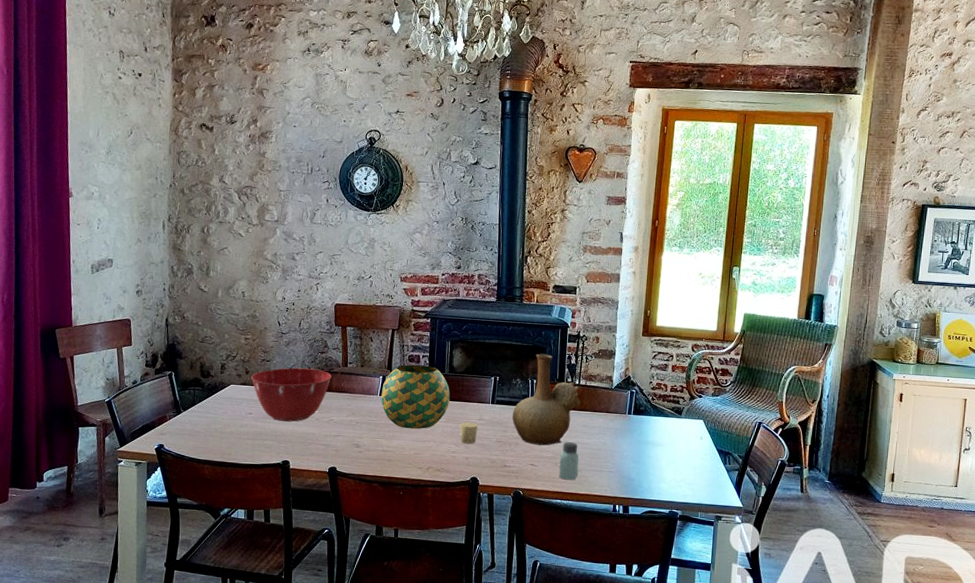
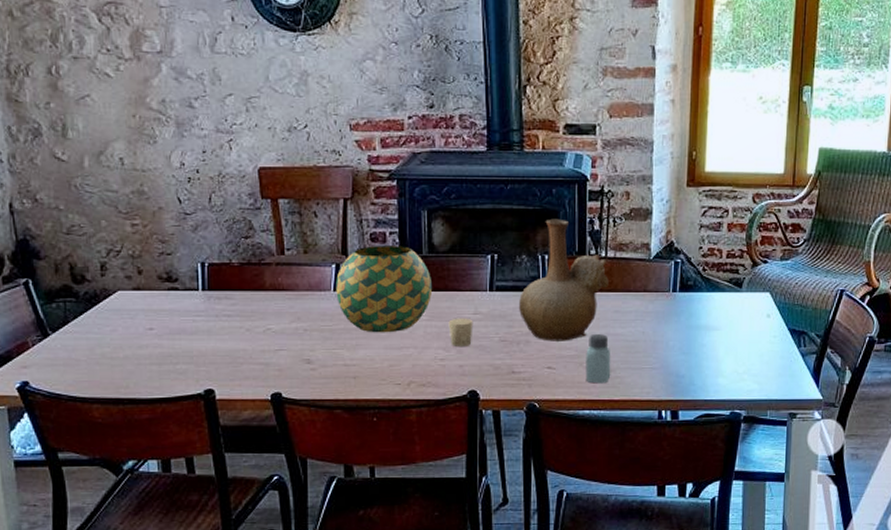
mixing bowl: present [251,367,332,422] -> none [146,261,263,336]

